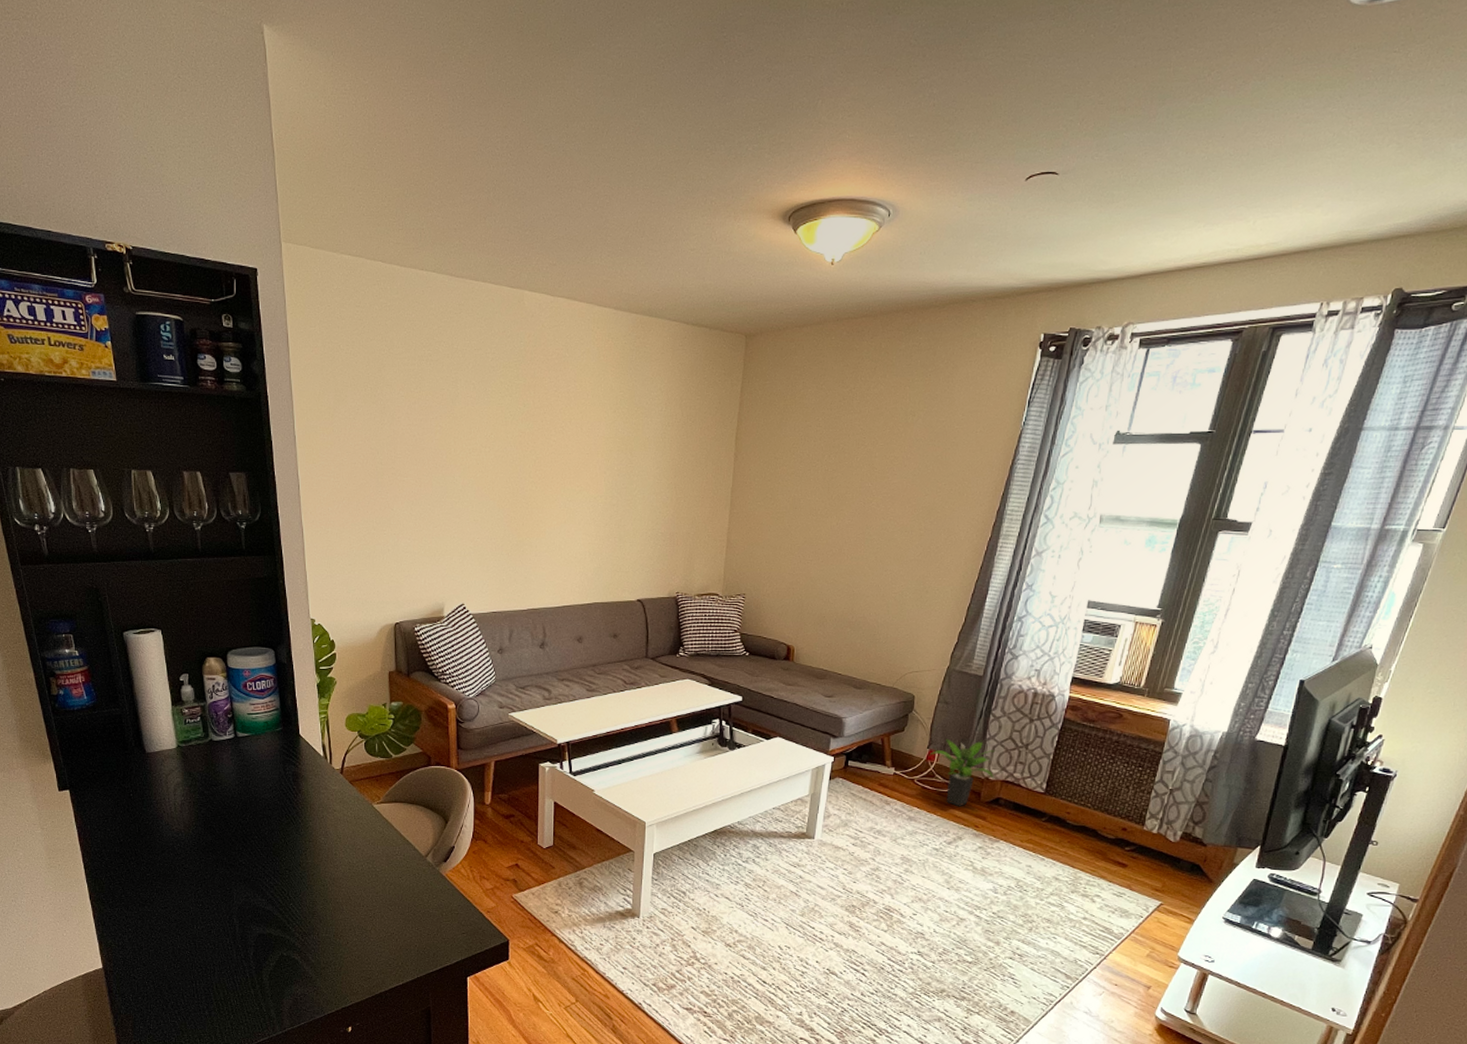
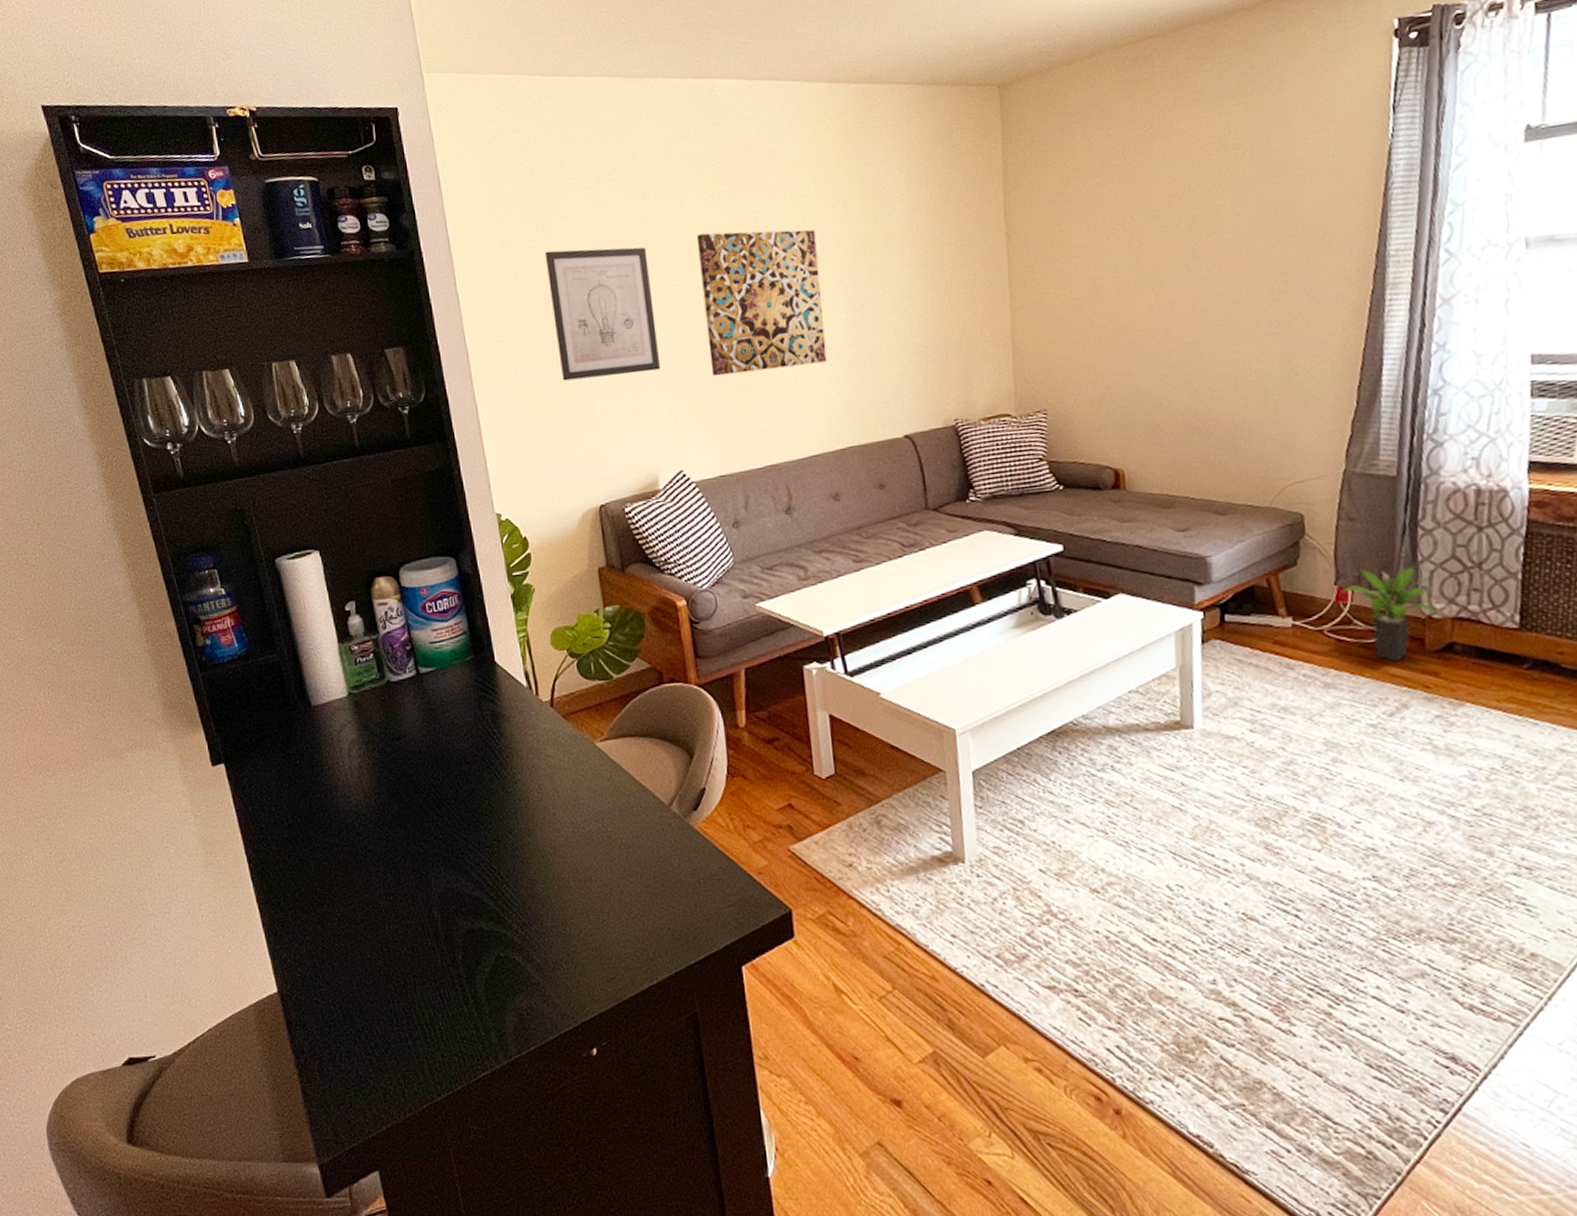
wall art: none [370,412,456,522] -> present [544,247,661,381]
wall art: none [495,417,589,534] -> present [697,229,827,377]

